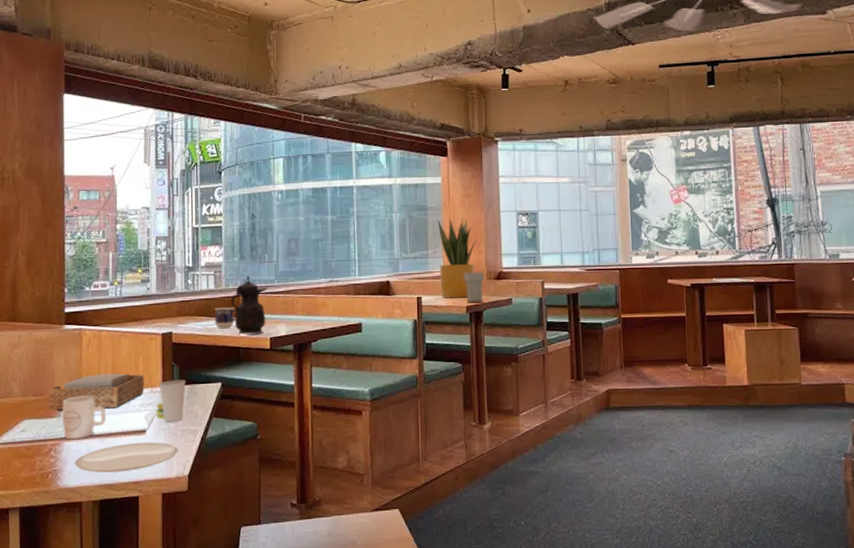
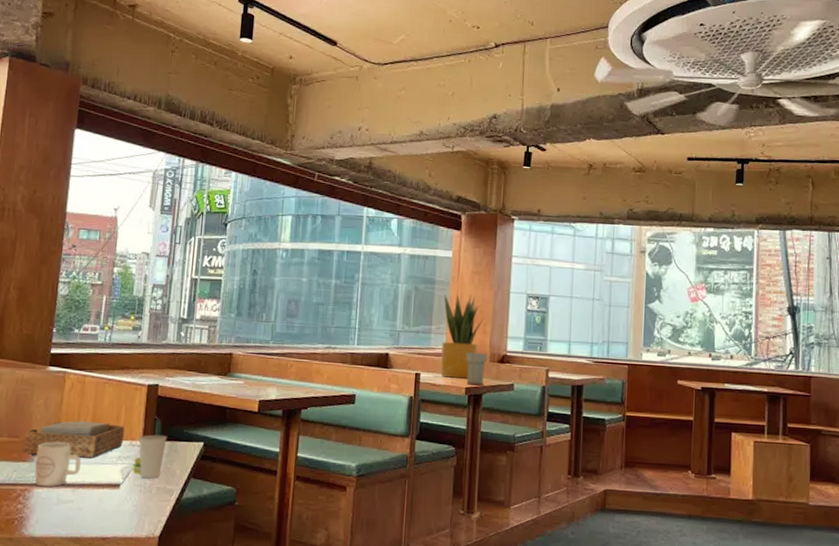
plate: present [75,442,178,473] -> none [42,496,152,526]
cup: present [215,307,236,329] -> none [204,363,227,387]
coffeepot: present [231,275,268,334] -> none [223,333,262,395]

